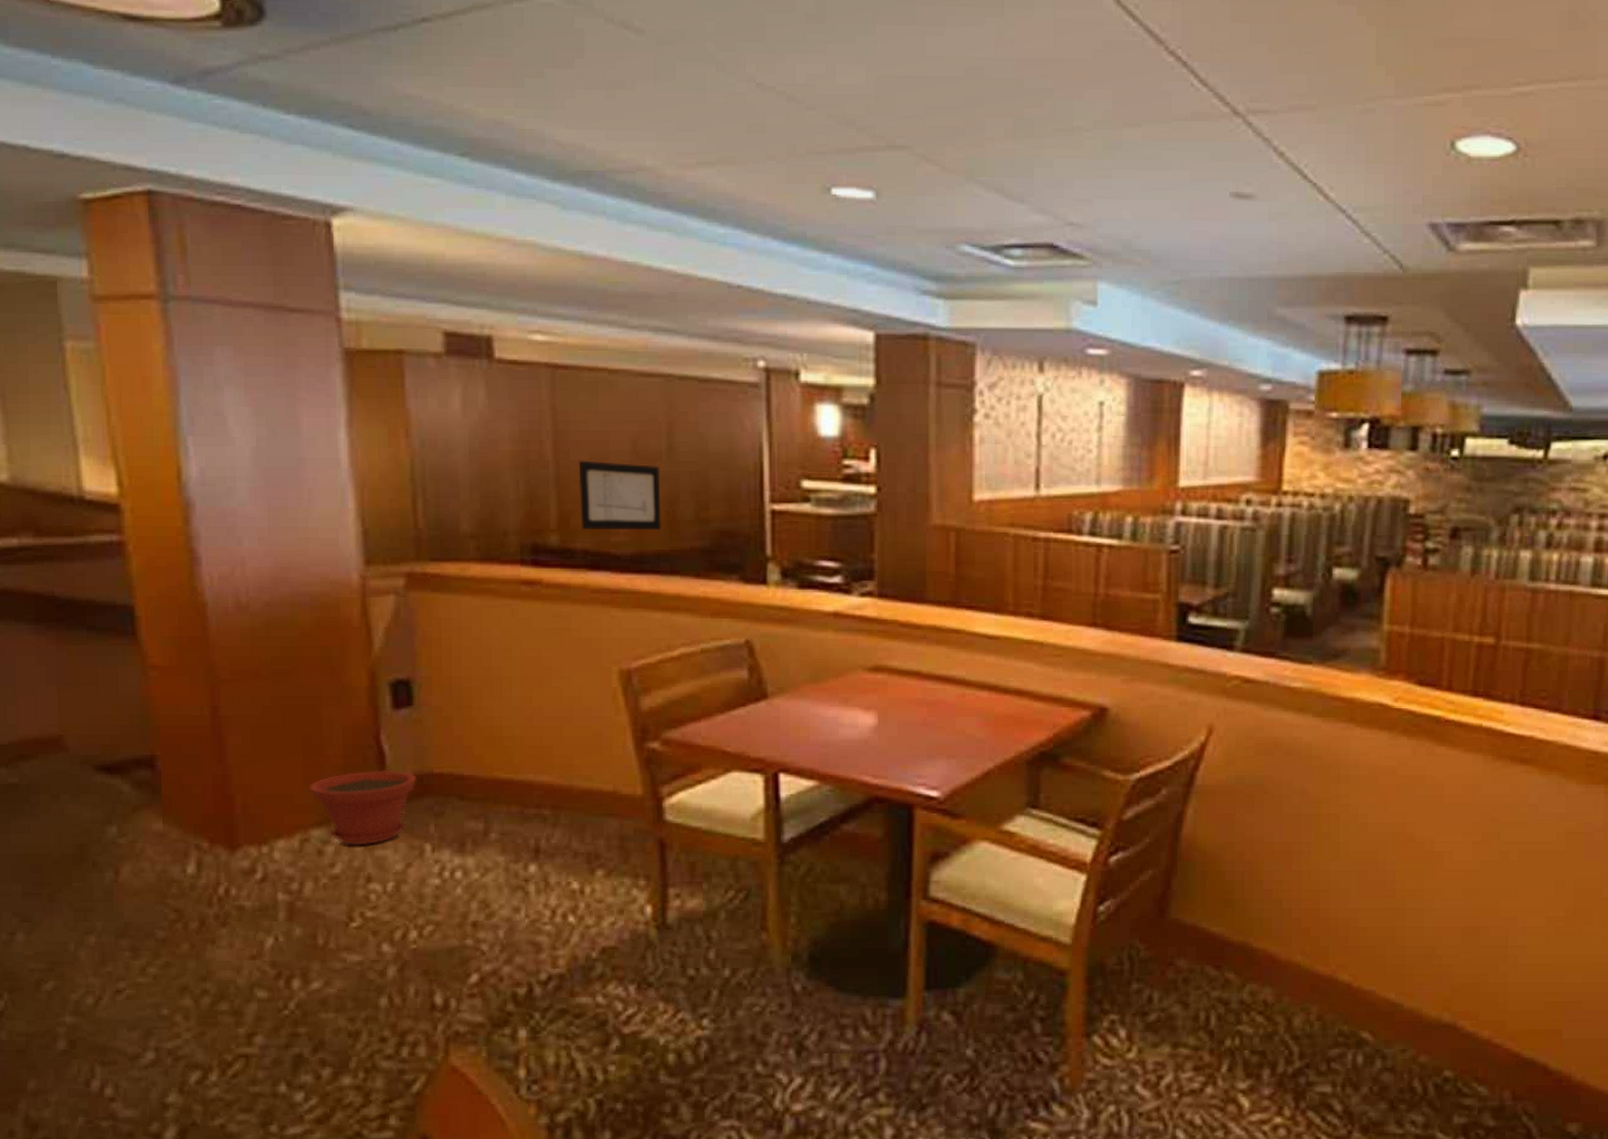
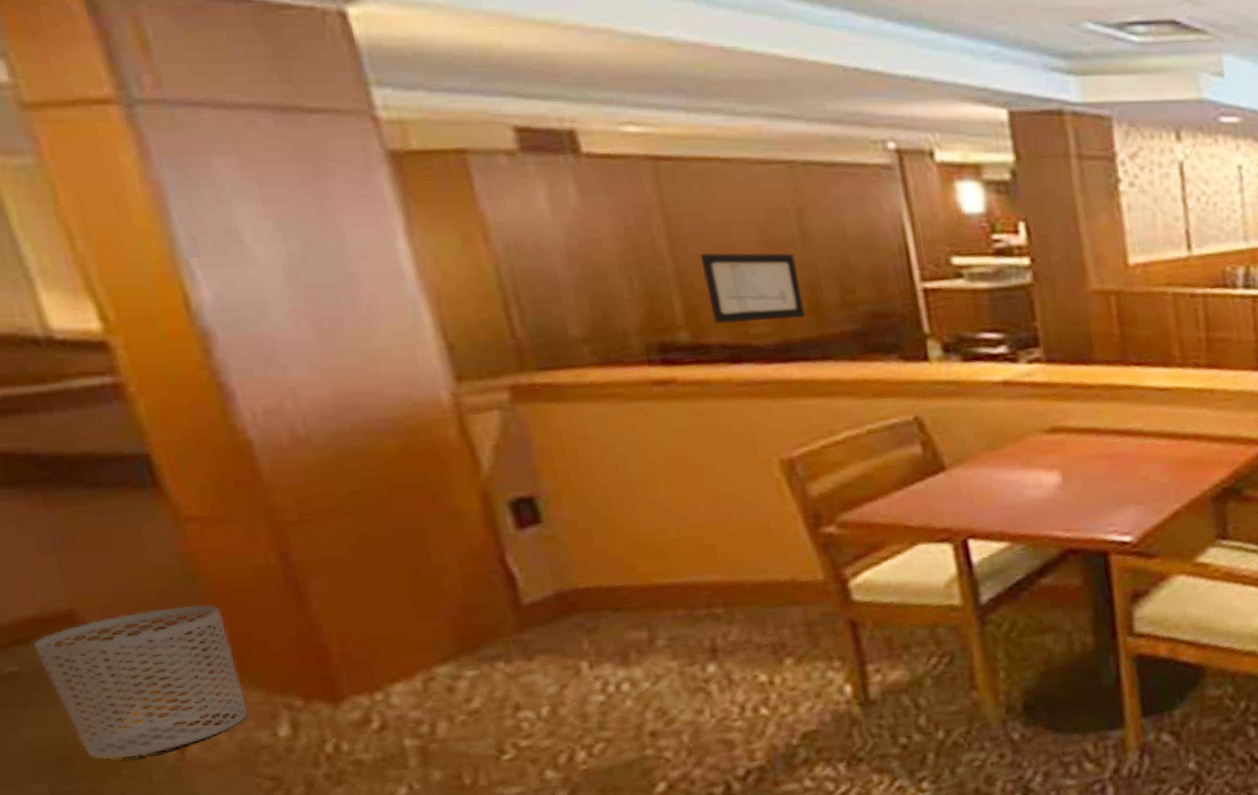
waste bin: none [30,744,168,873] -> present [32,604,249,760]
plant pot: present [310,770,417,846] -> none [425,591,560,677]

